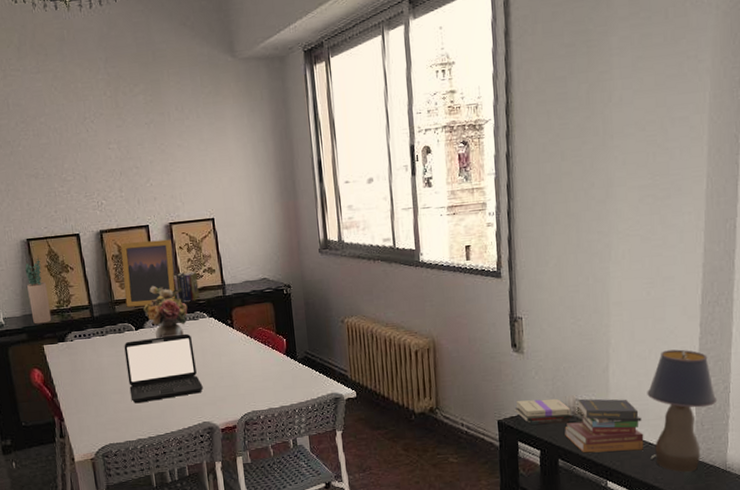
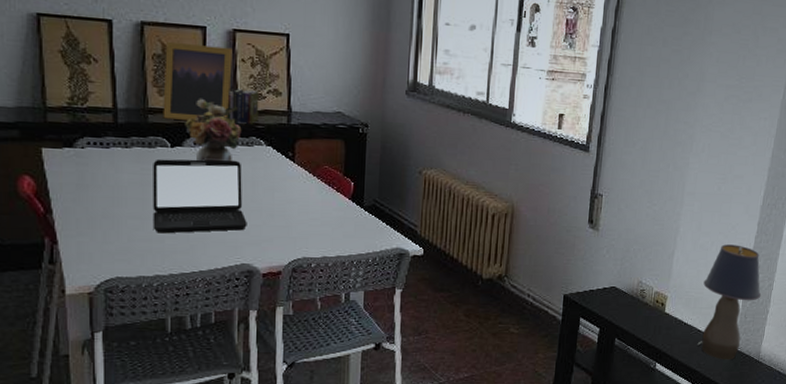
vase: present [25,255,52,325] -> none [29,35,58,123]
books: present [514,398,574,425] -> none [581,277,636,304]
books: present [564,398,644,453] -> none [625,281,696,336]

